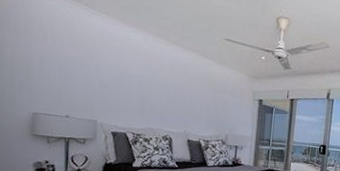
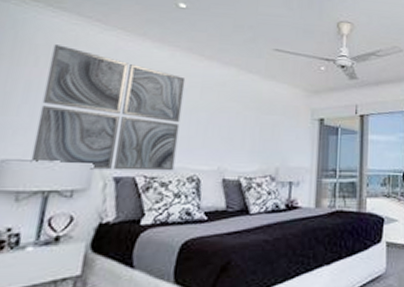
wall art: none [53,24,157,131] -> present [30,45,186,171]

